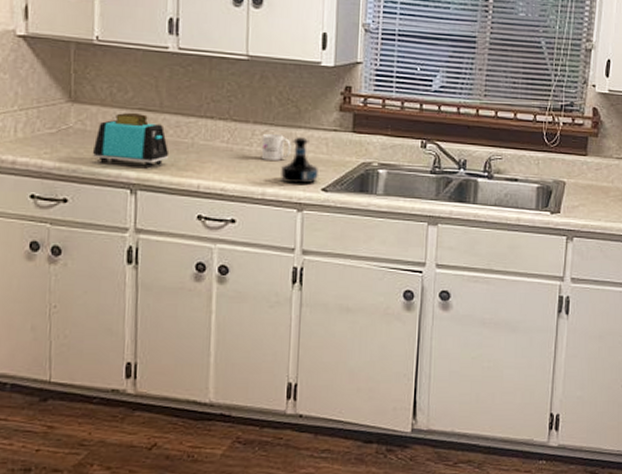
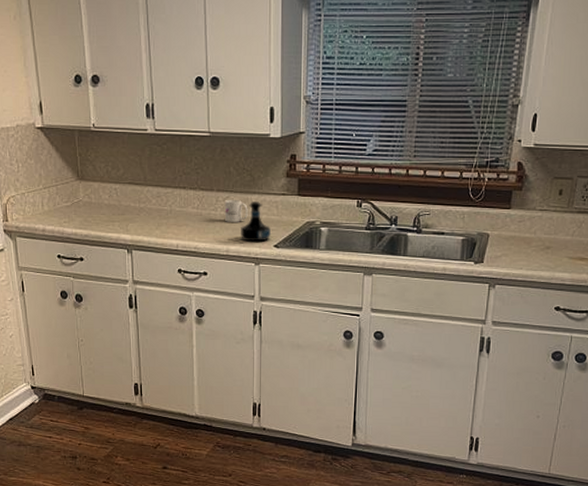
toaster: present [92,112,170,168] -> none [97,186,154,231]

